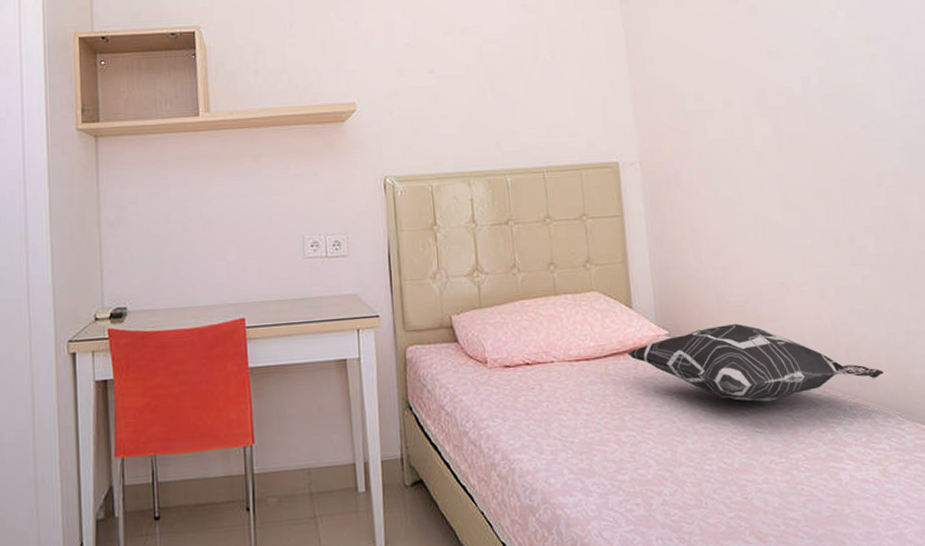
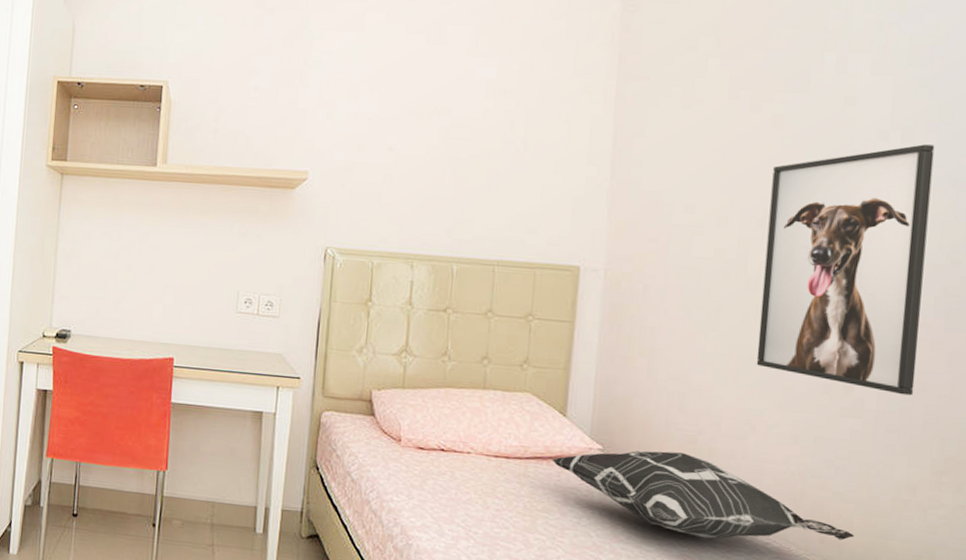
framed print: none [757,18,901,238] -> present [756,144,935,396]

